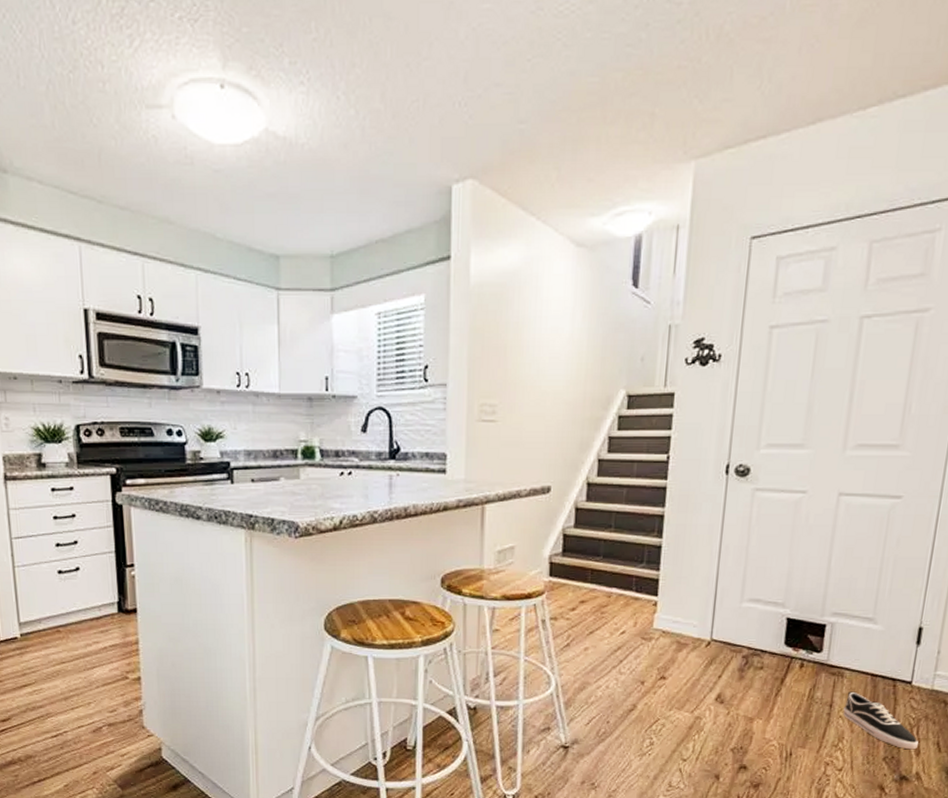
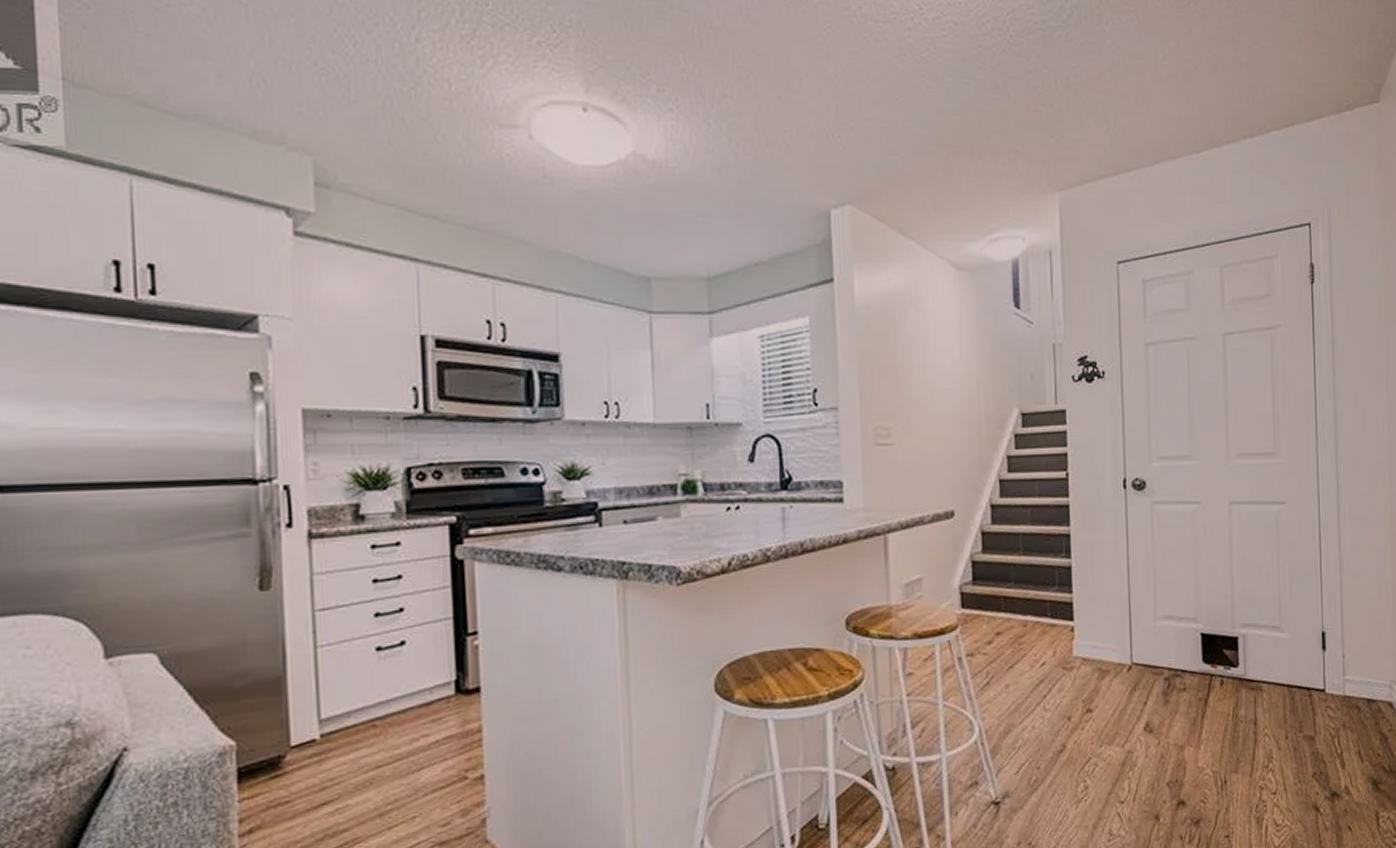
shoe: present [843,691,919,750] -> none [1267,705,1342,763]

